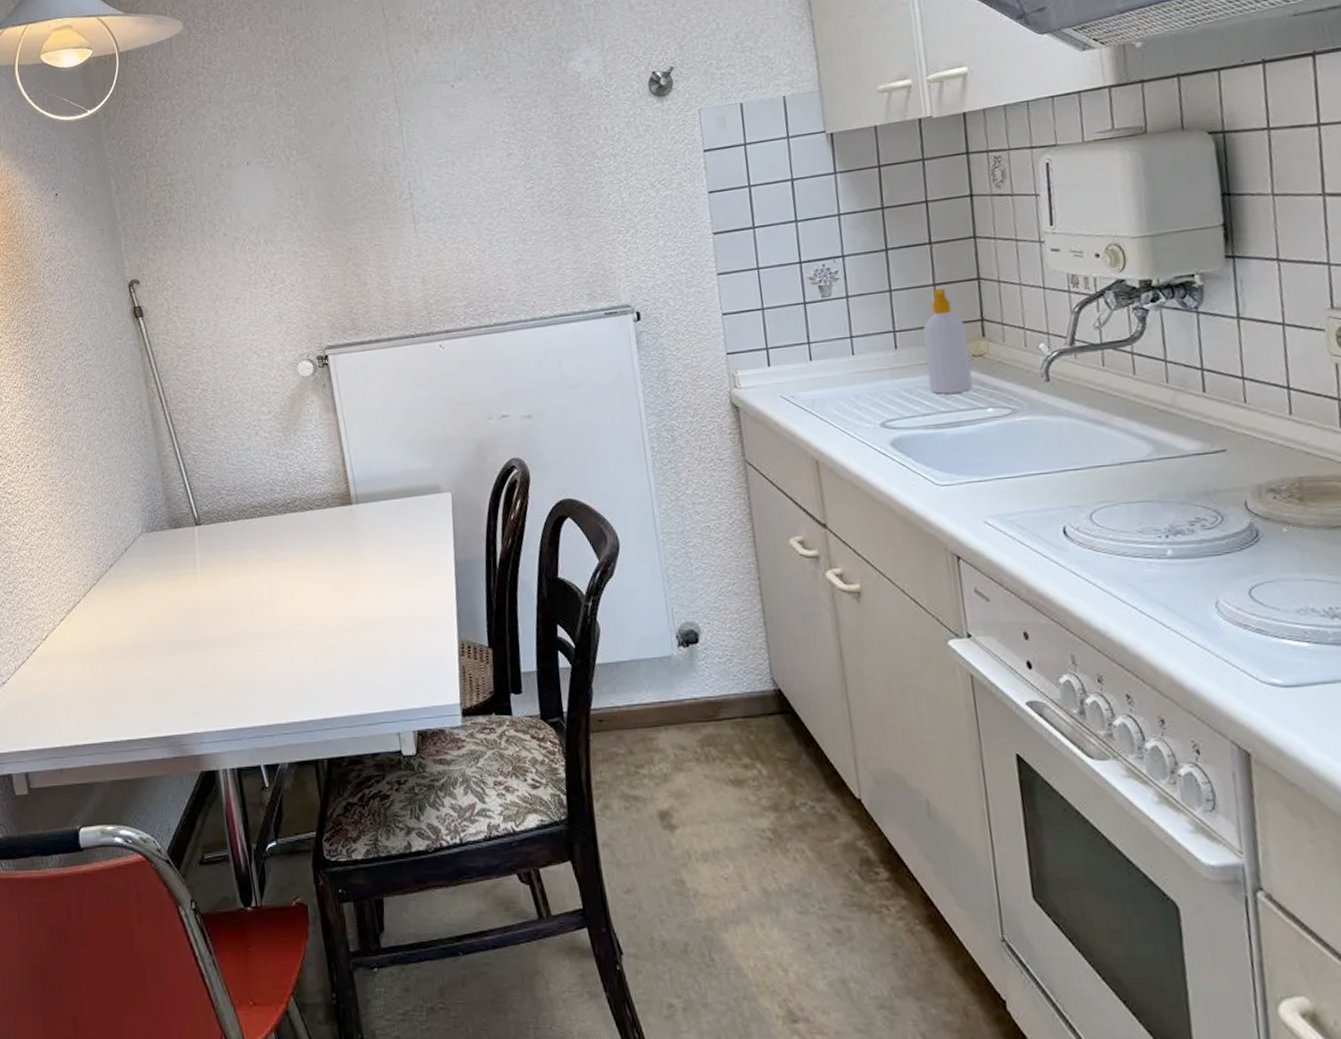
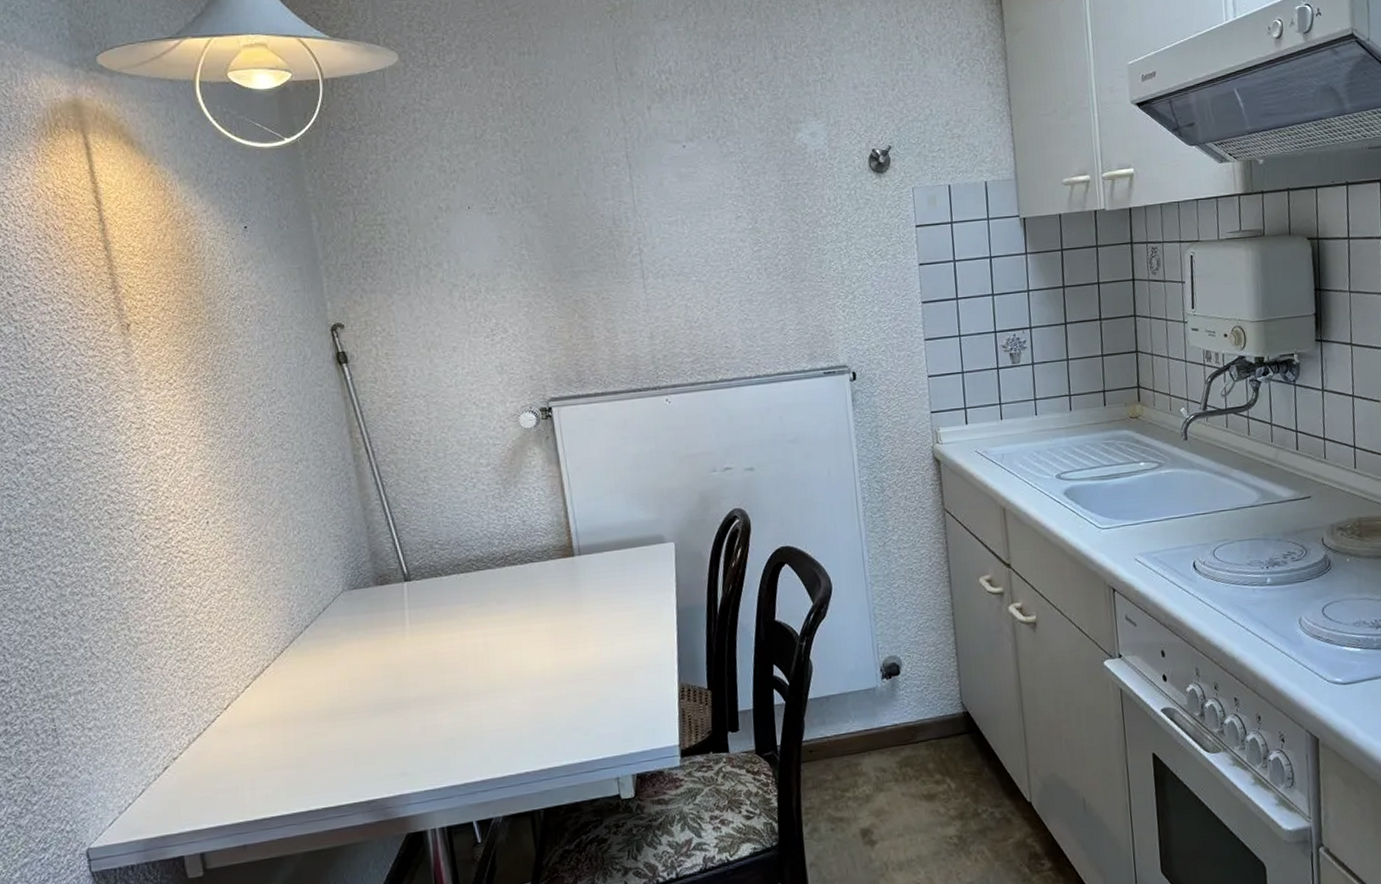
soap bottle: present [923,288,973,394] -> none [1092,359,1129,450]

